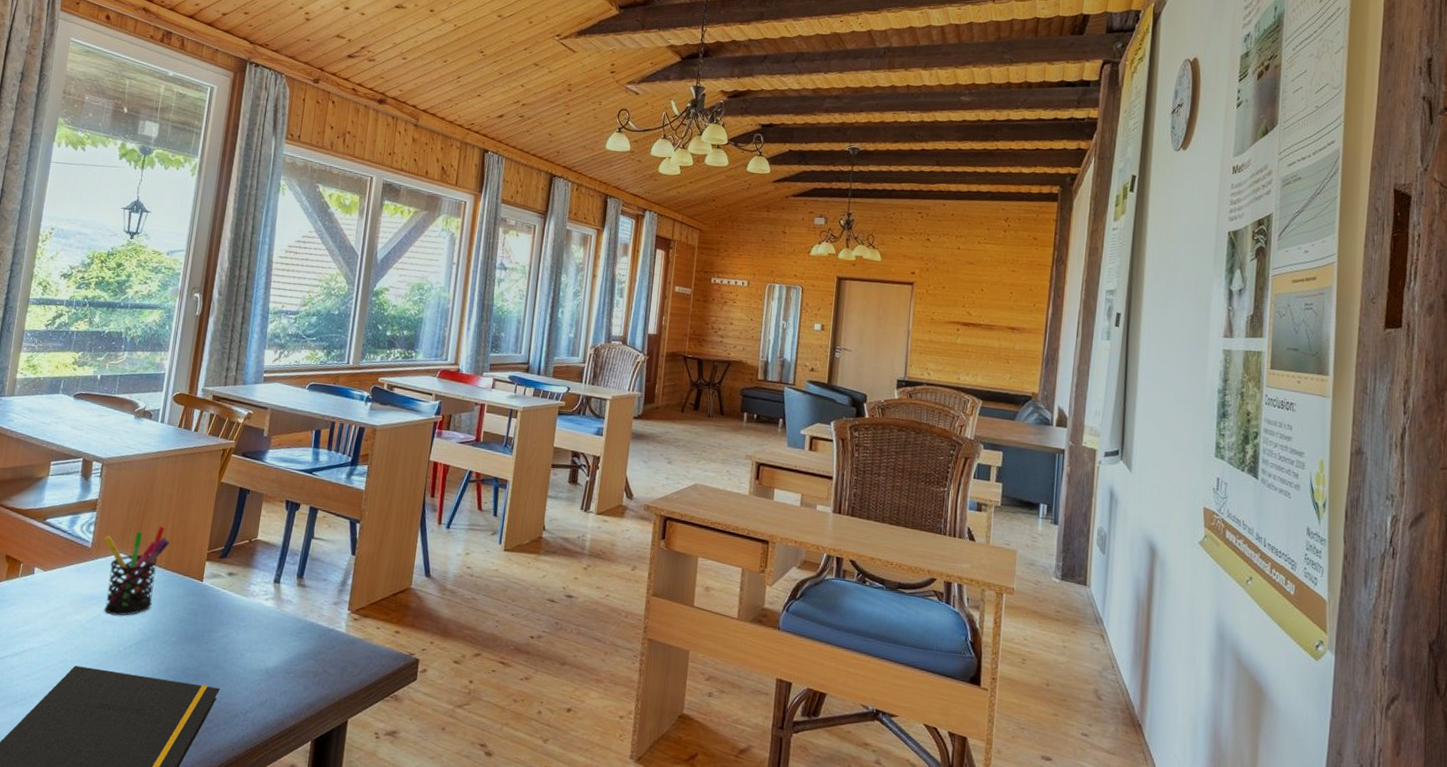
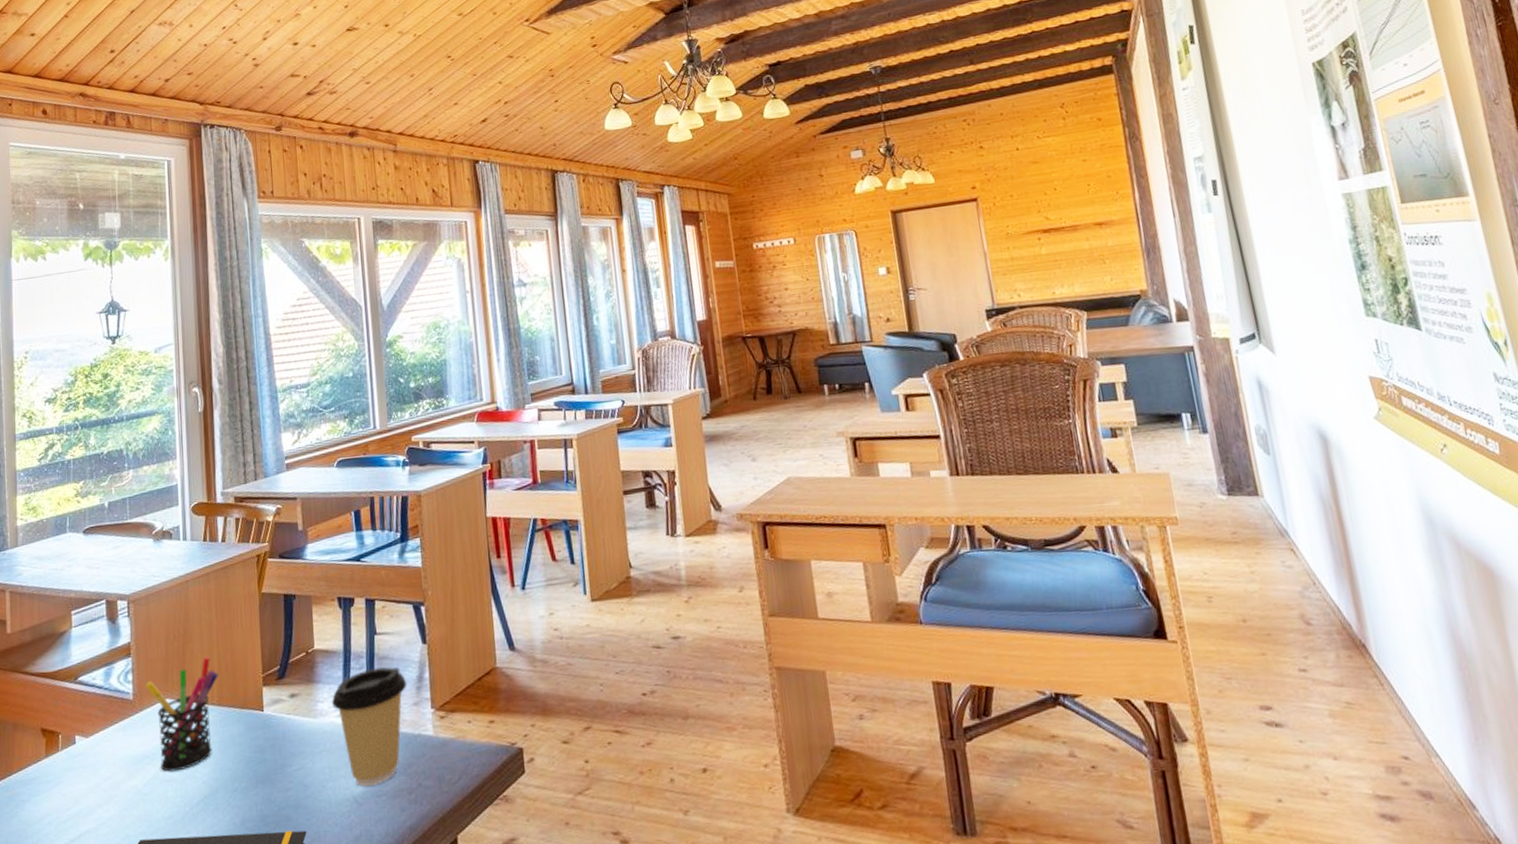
coffee cup: none [262,566,332,663] -> present [331,667,407,786]

